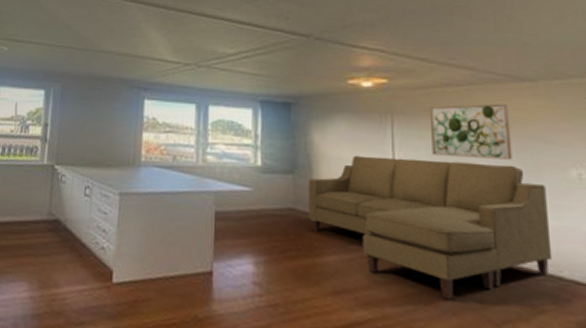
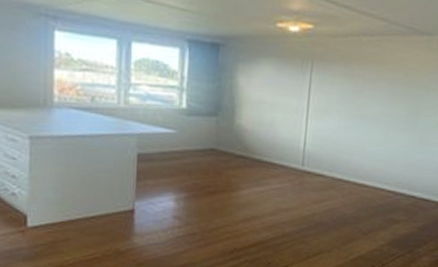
sofa: present [308,155,553,300] -> none [228,99,420,218]
wall art: present [429,103,513,160] -> none [341,54,407,105]

